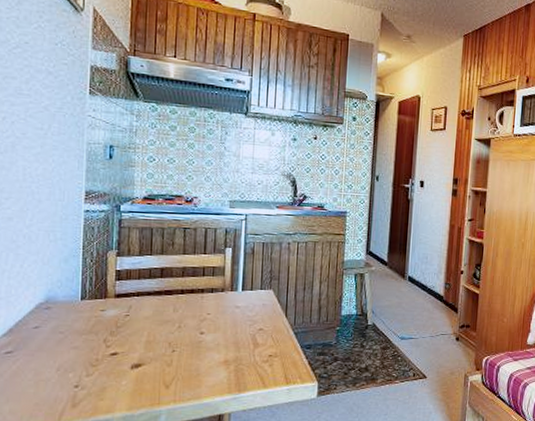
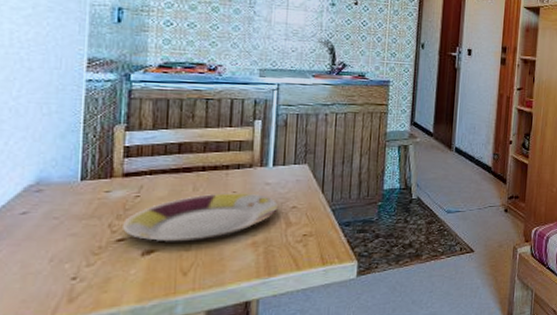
plate: none [115,314,247,359] -> present [123,193,278,243]

